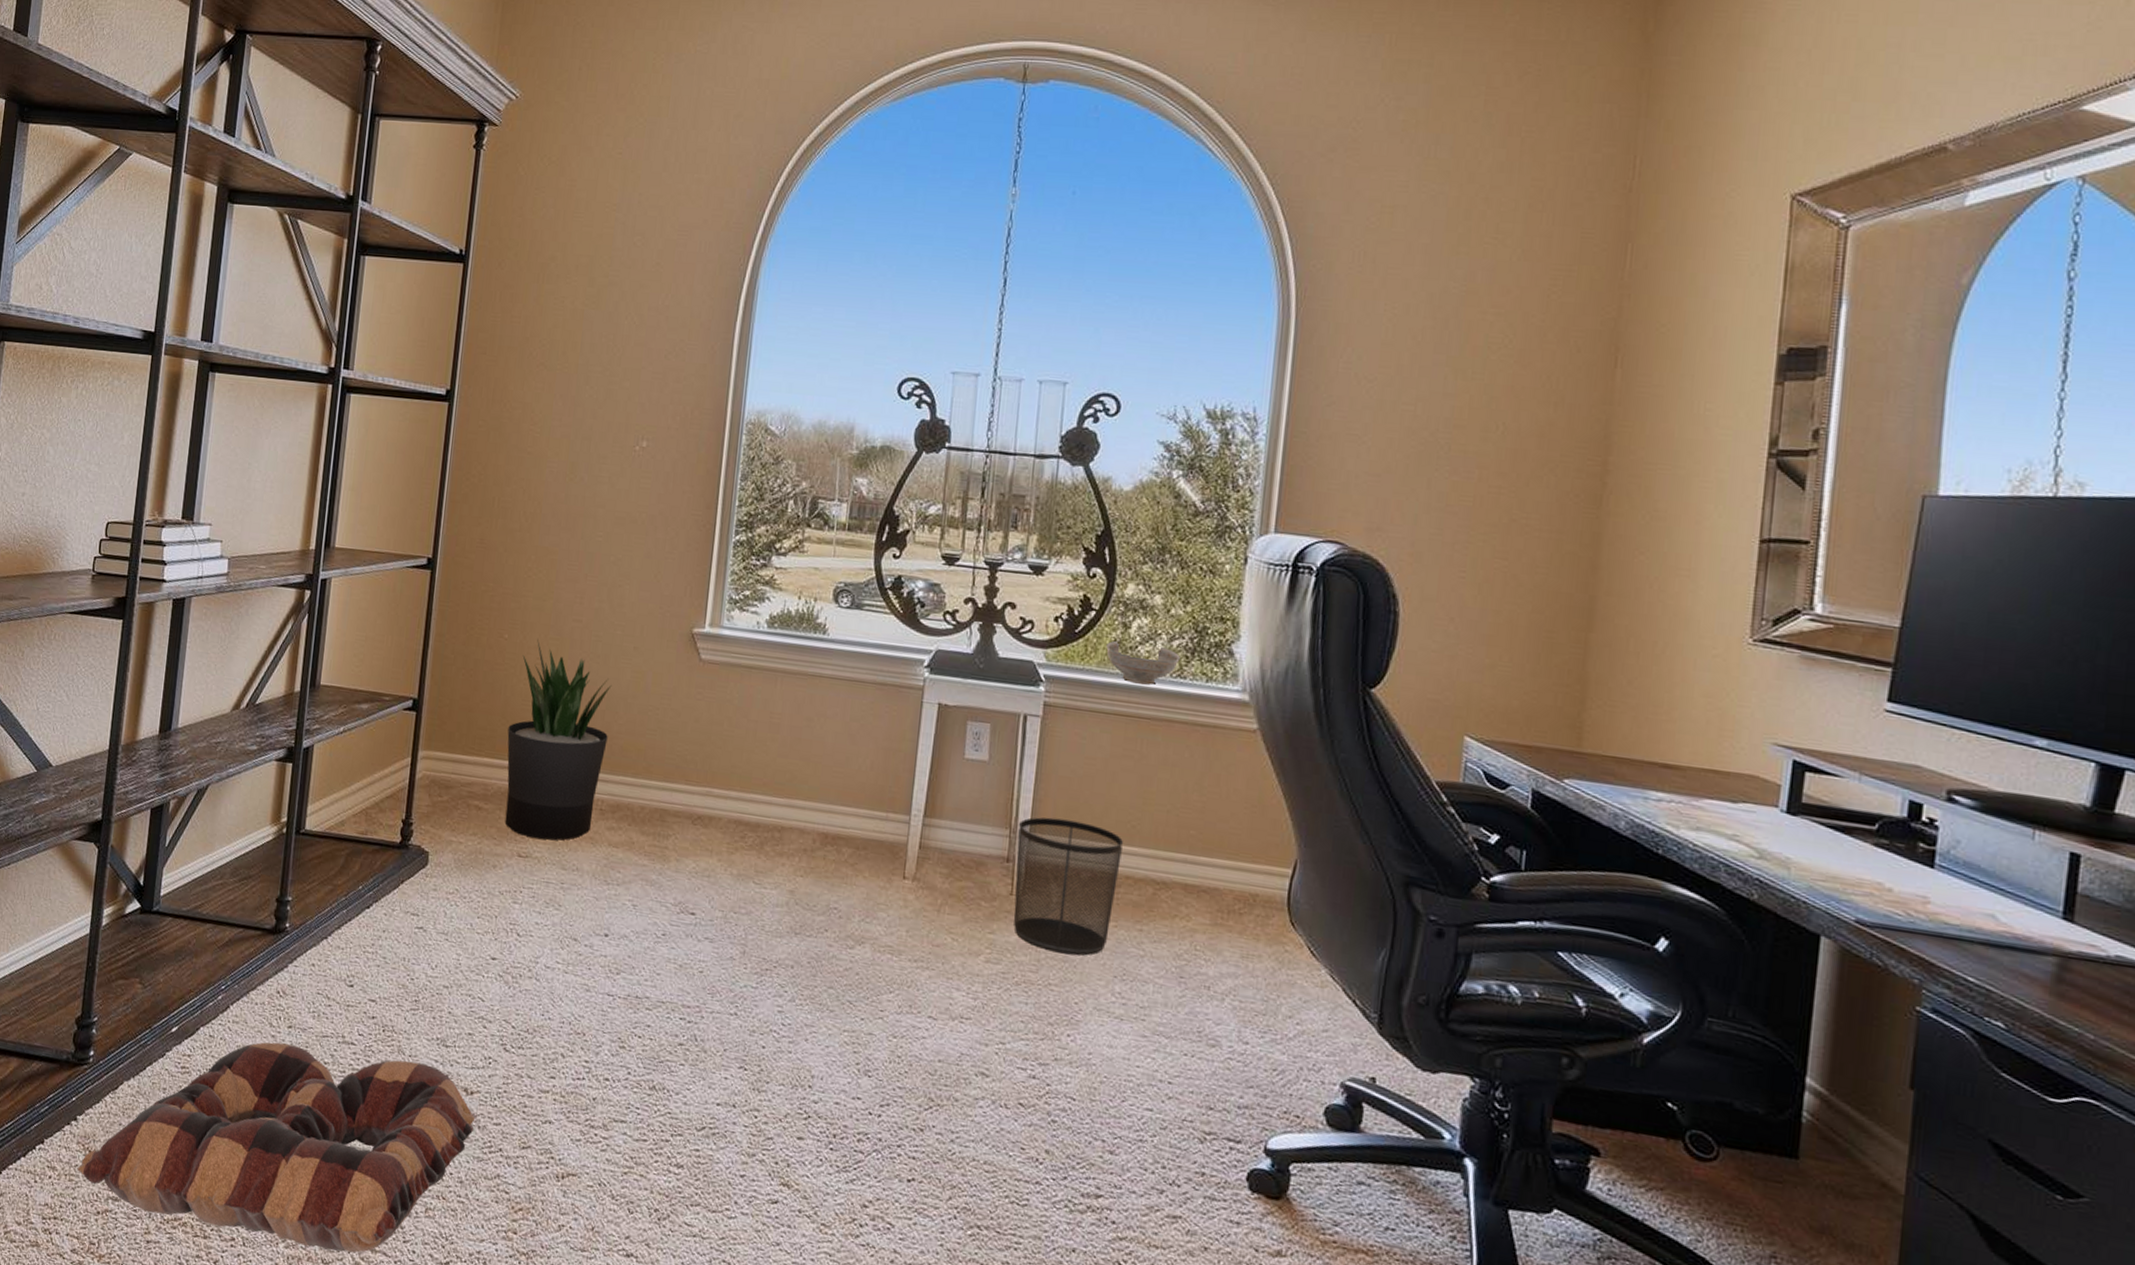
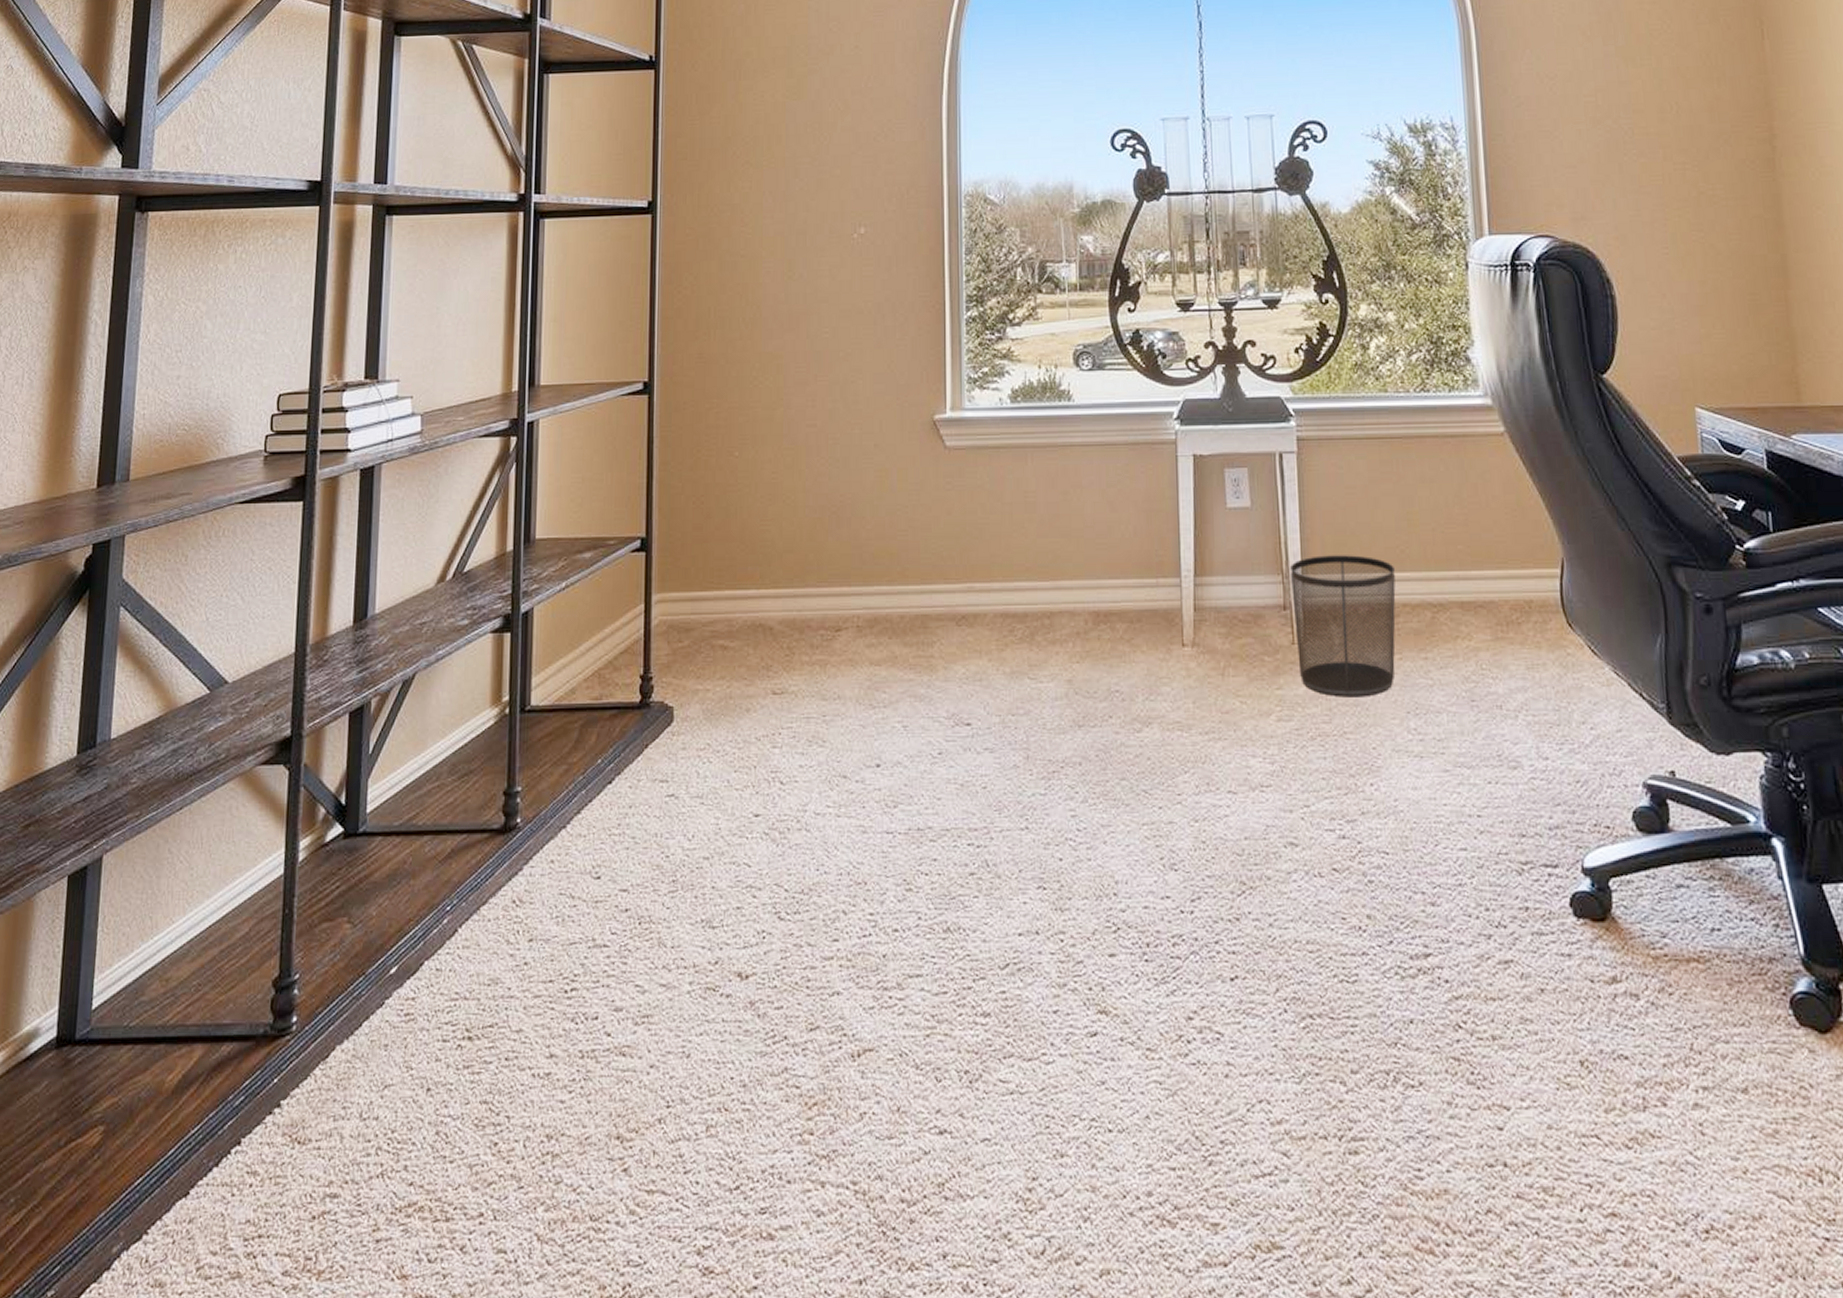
seat cushion: present [77,1042,476,1253] -> none [284,953,754,1204]
planter: present [505,638,612,840] -> none [748,450,857,670]
decorative bowl: present [1106,640,1181,686] -> none [1349,362,1421,405]

